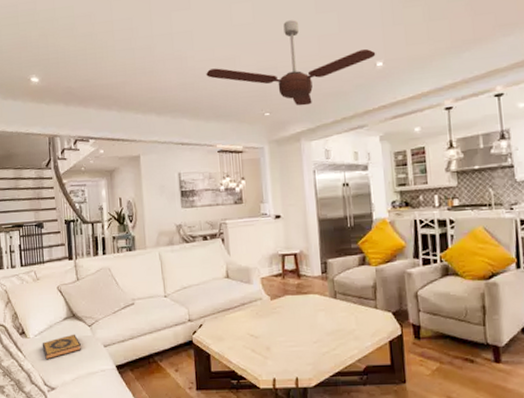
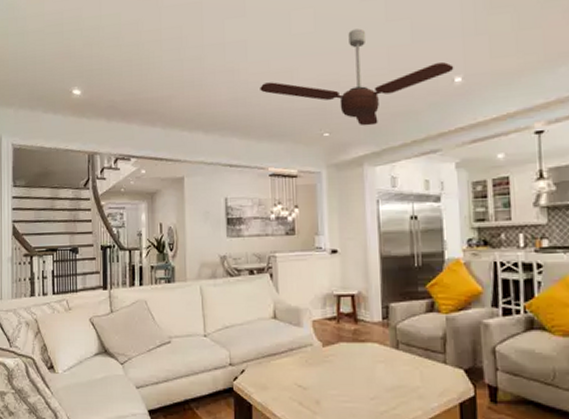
hardback book: present [42,334,81,360] -> none [70,371,112,399]

